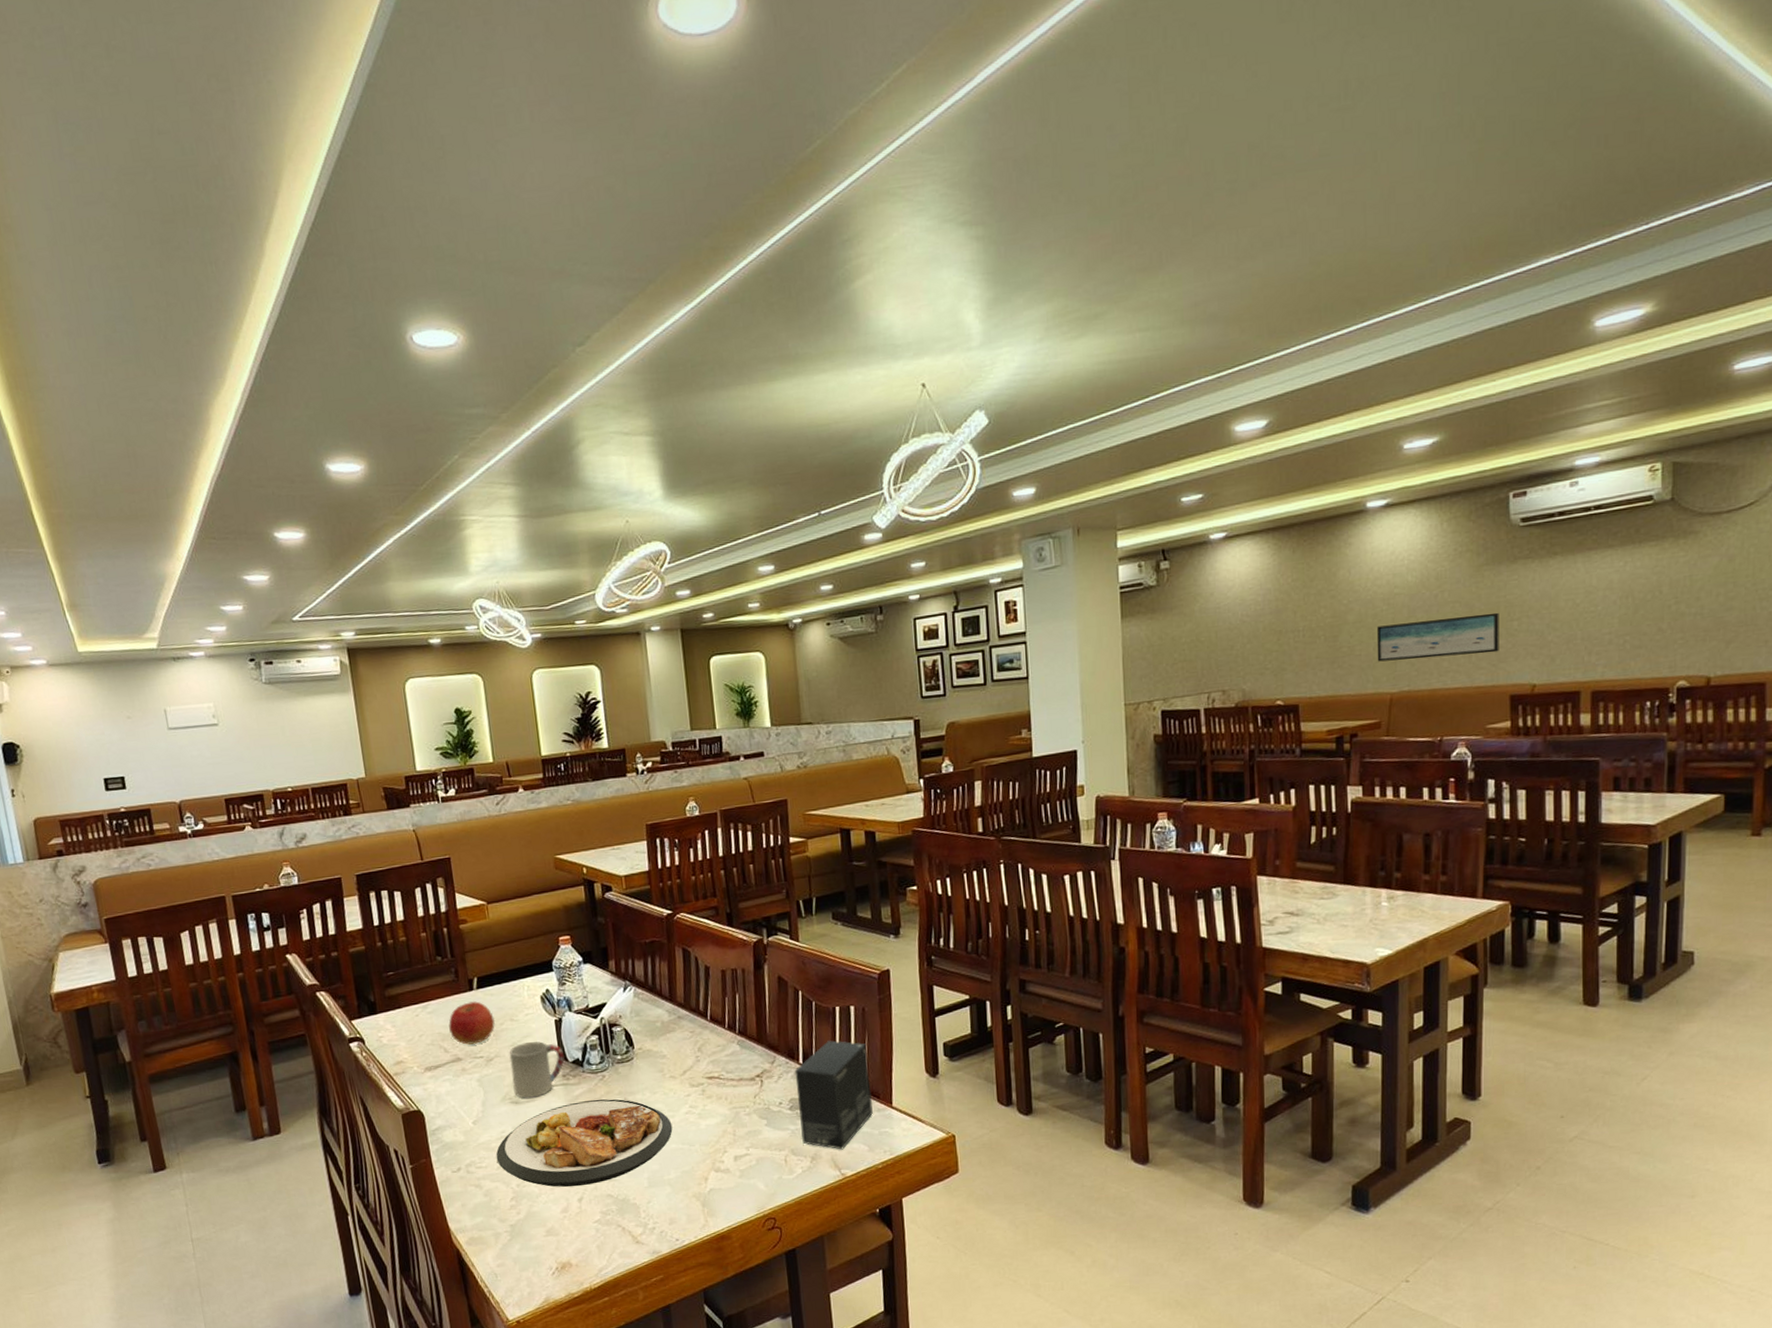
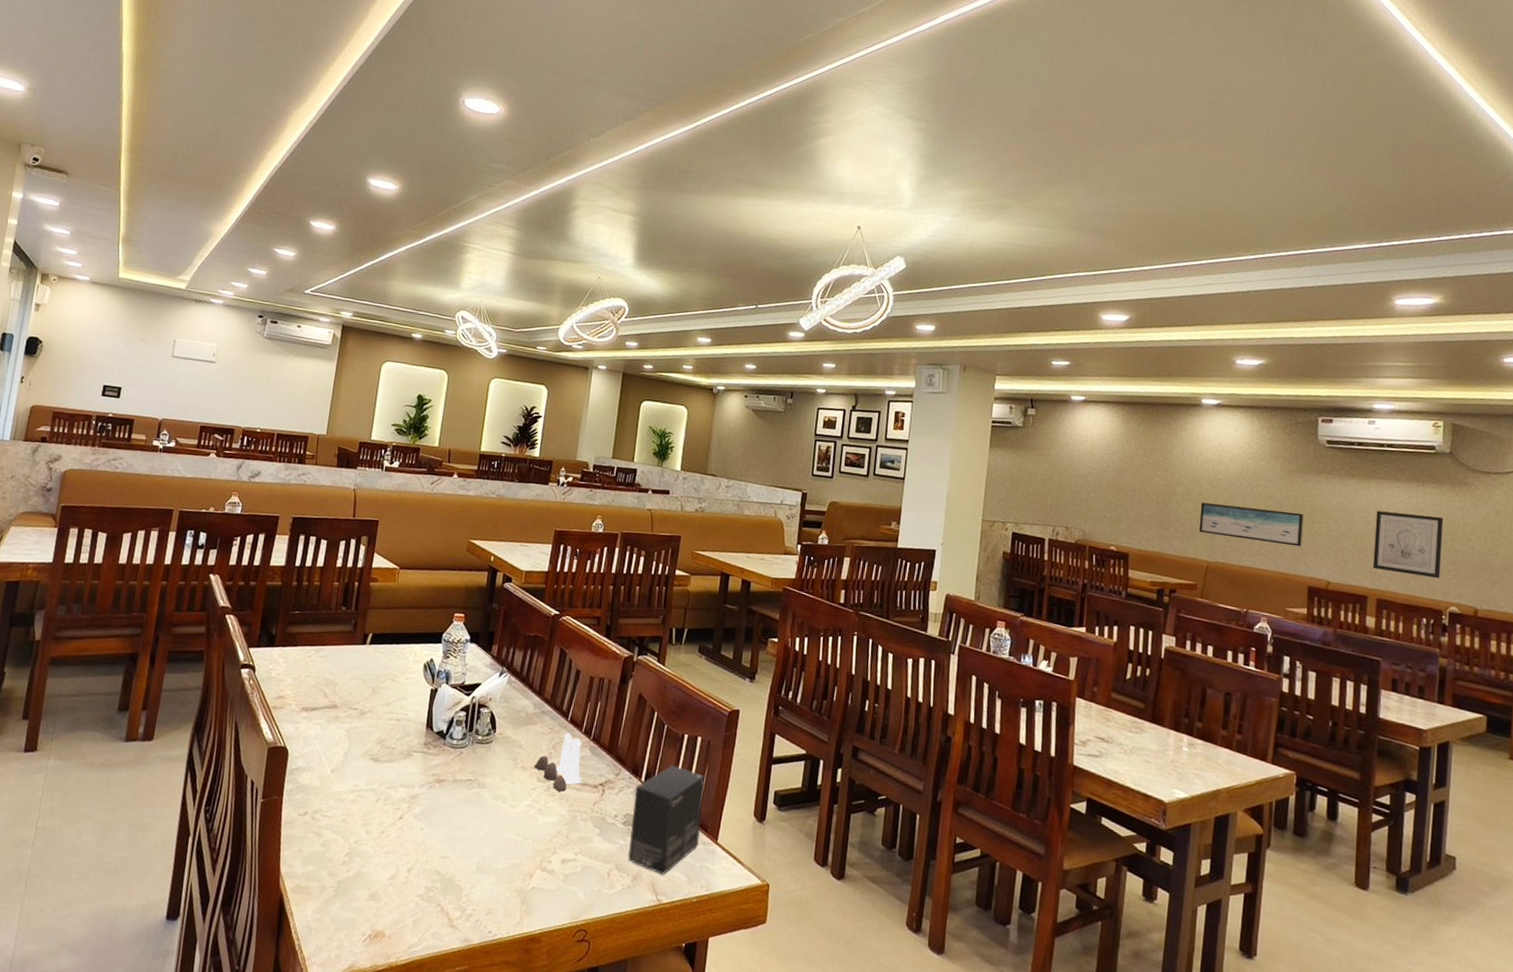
apple: present [448,1001,496,1046] -> none [334,654,378,696]
plate: present [496,1099,673,1187] -> none [342,772,513,857]
cup: present [509,1041,565,1098] -> none [376,704,431,759]
salt and pepper shaker set: none [682,1032,736,1092] -> present [533,732,582,792]
wall art: none [1584,579,1666,658] -> present [1372,510,1444,579]

